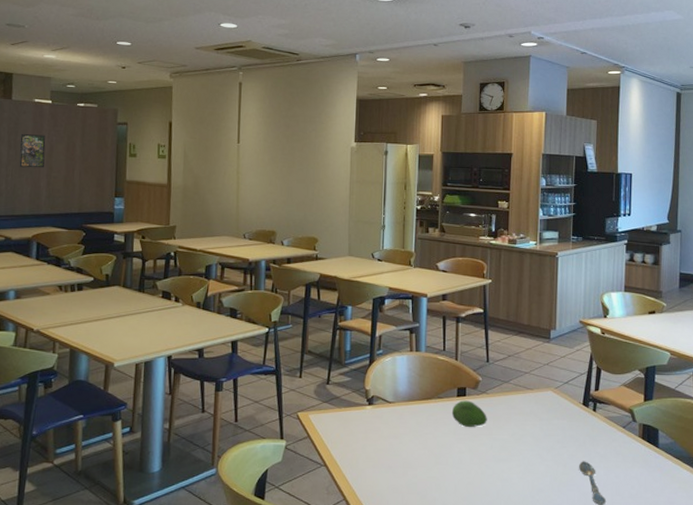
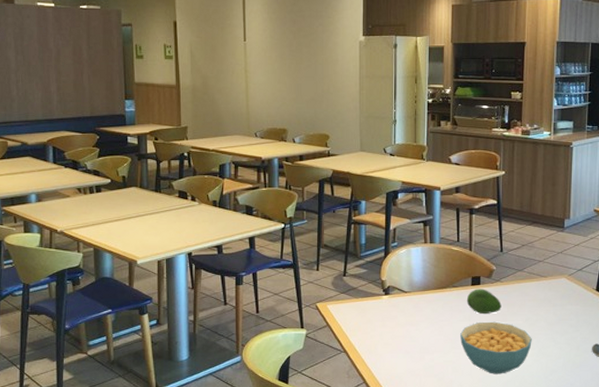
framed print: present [19,134,46,168] -> none [26,39,53,73]
cereal bowl: none [445,435,518,493] -> present [460,321,532,374]

